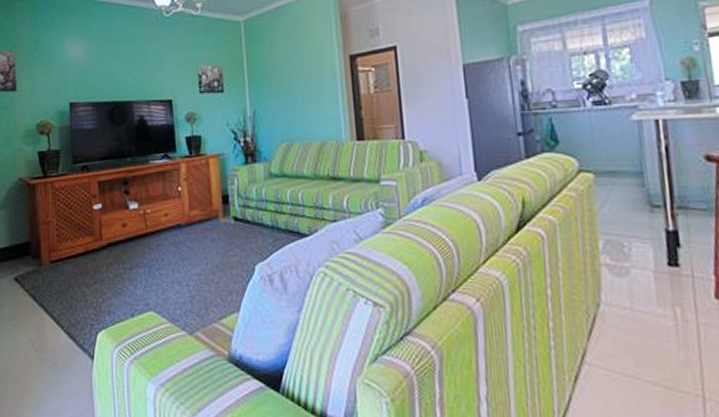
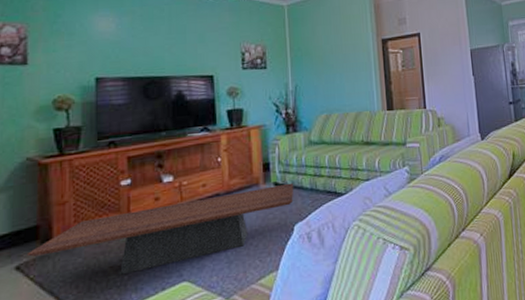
coffee table: none [22,218,254,297] -> present [26,183,294,275]

